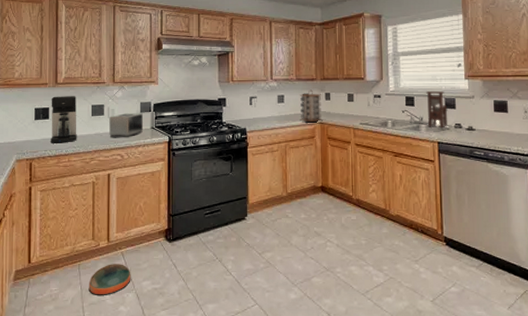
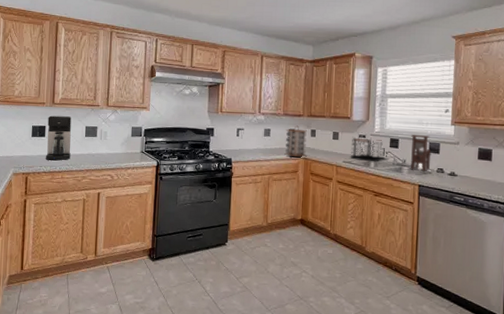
pet bowl: present [88,264,131,295] -> none [75,276,115,305]
toaster: present [109,113,144,138] -> none [101,136,134,160]
dish rack: none [366,97,406,122] -> present [350,137,389,162]

